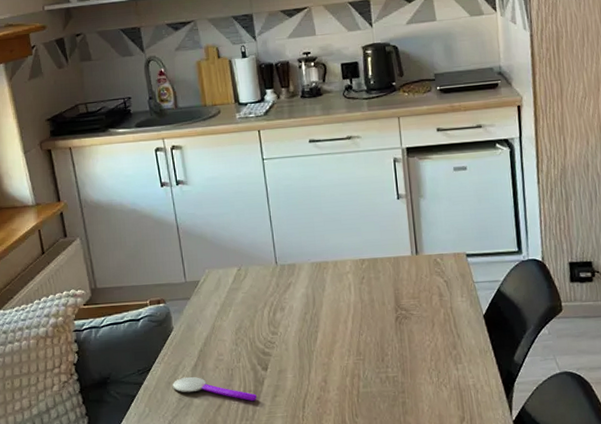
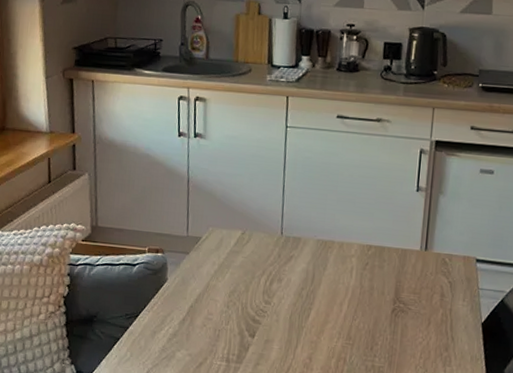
spoon: present [173,376,257,401] -> none [158,329,240,365]

